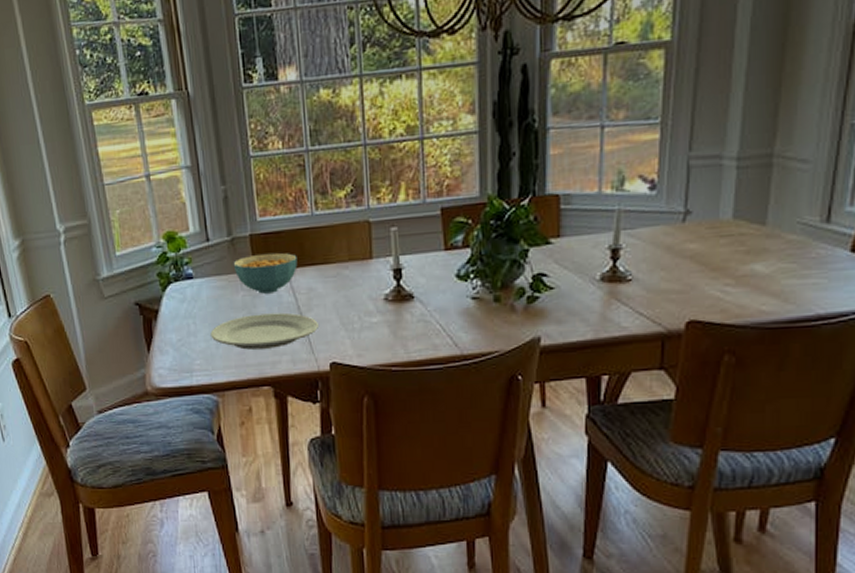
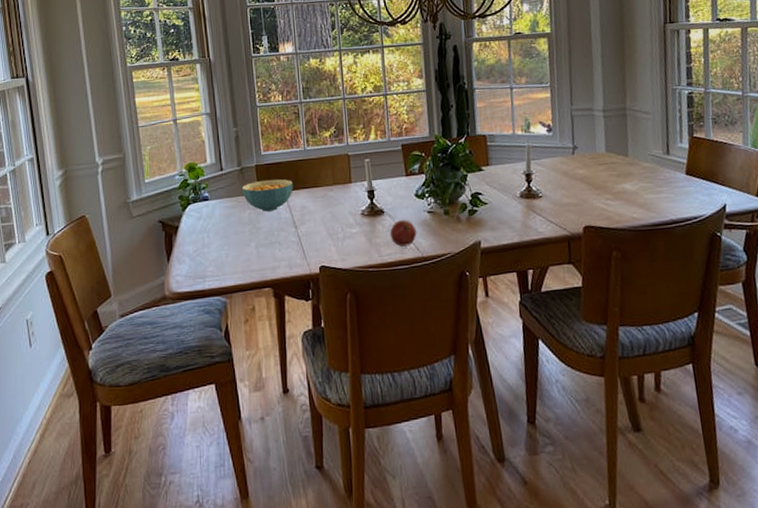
plate: present [210,312,318,350] -> none [221,226,310,258]
fruit: none [420,307,456,342] -> present [389,220,417,247]

